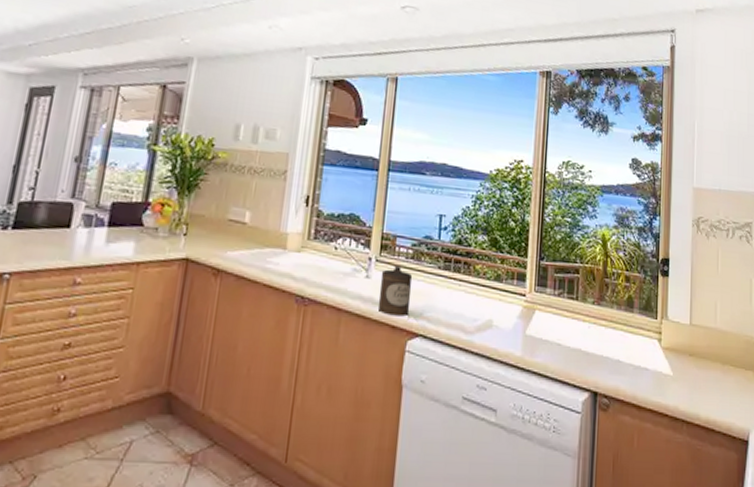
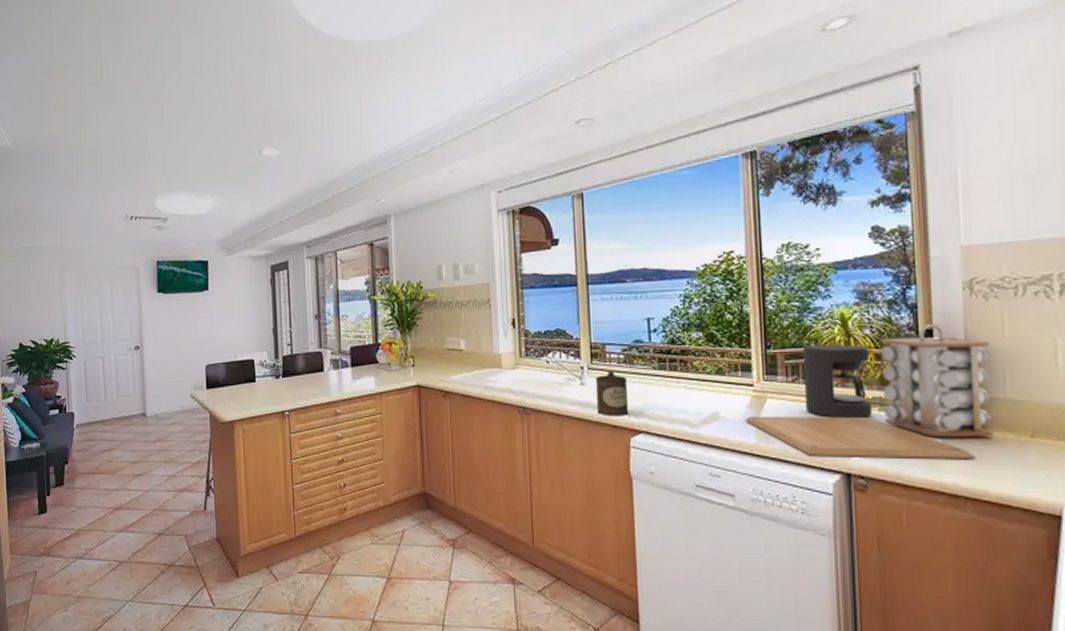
chopping board: none [514,327,692,384] -> present [745,416,976,460]
coffee maker: none [566,260,622,337] -> present [802,344,873,418]
spice rack: none [627,254,707,363] -> present [880,324,993,437]

